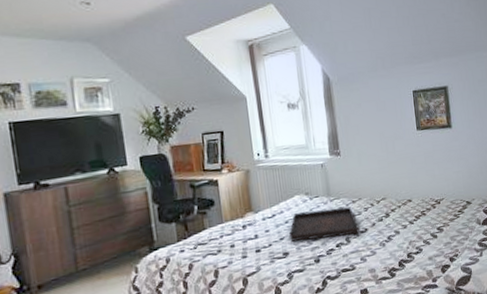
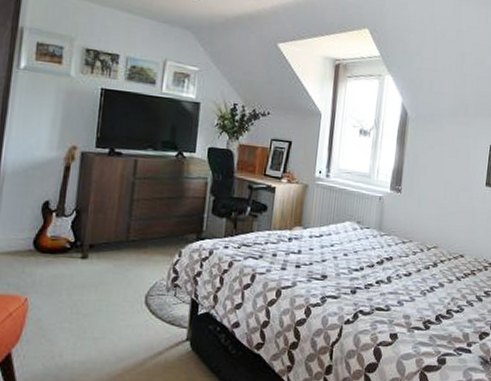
serving tray: present [289,206,360,242] -> none [332,238,404,276]

